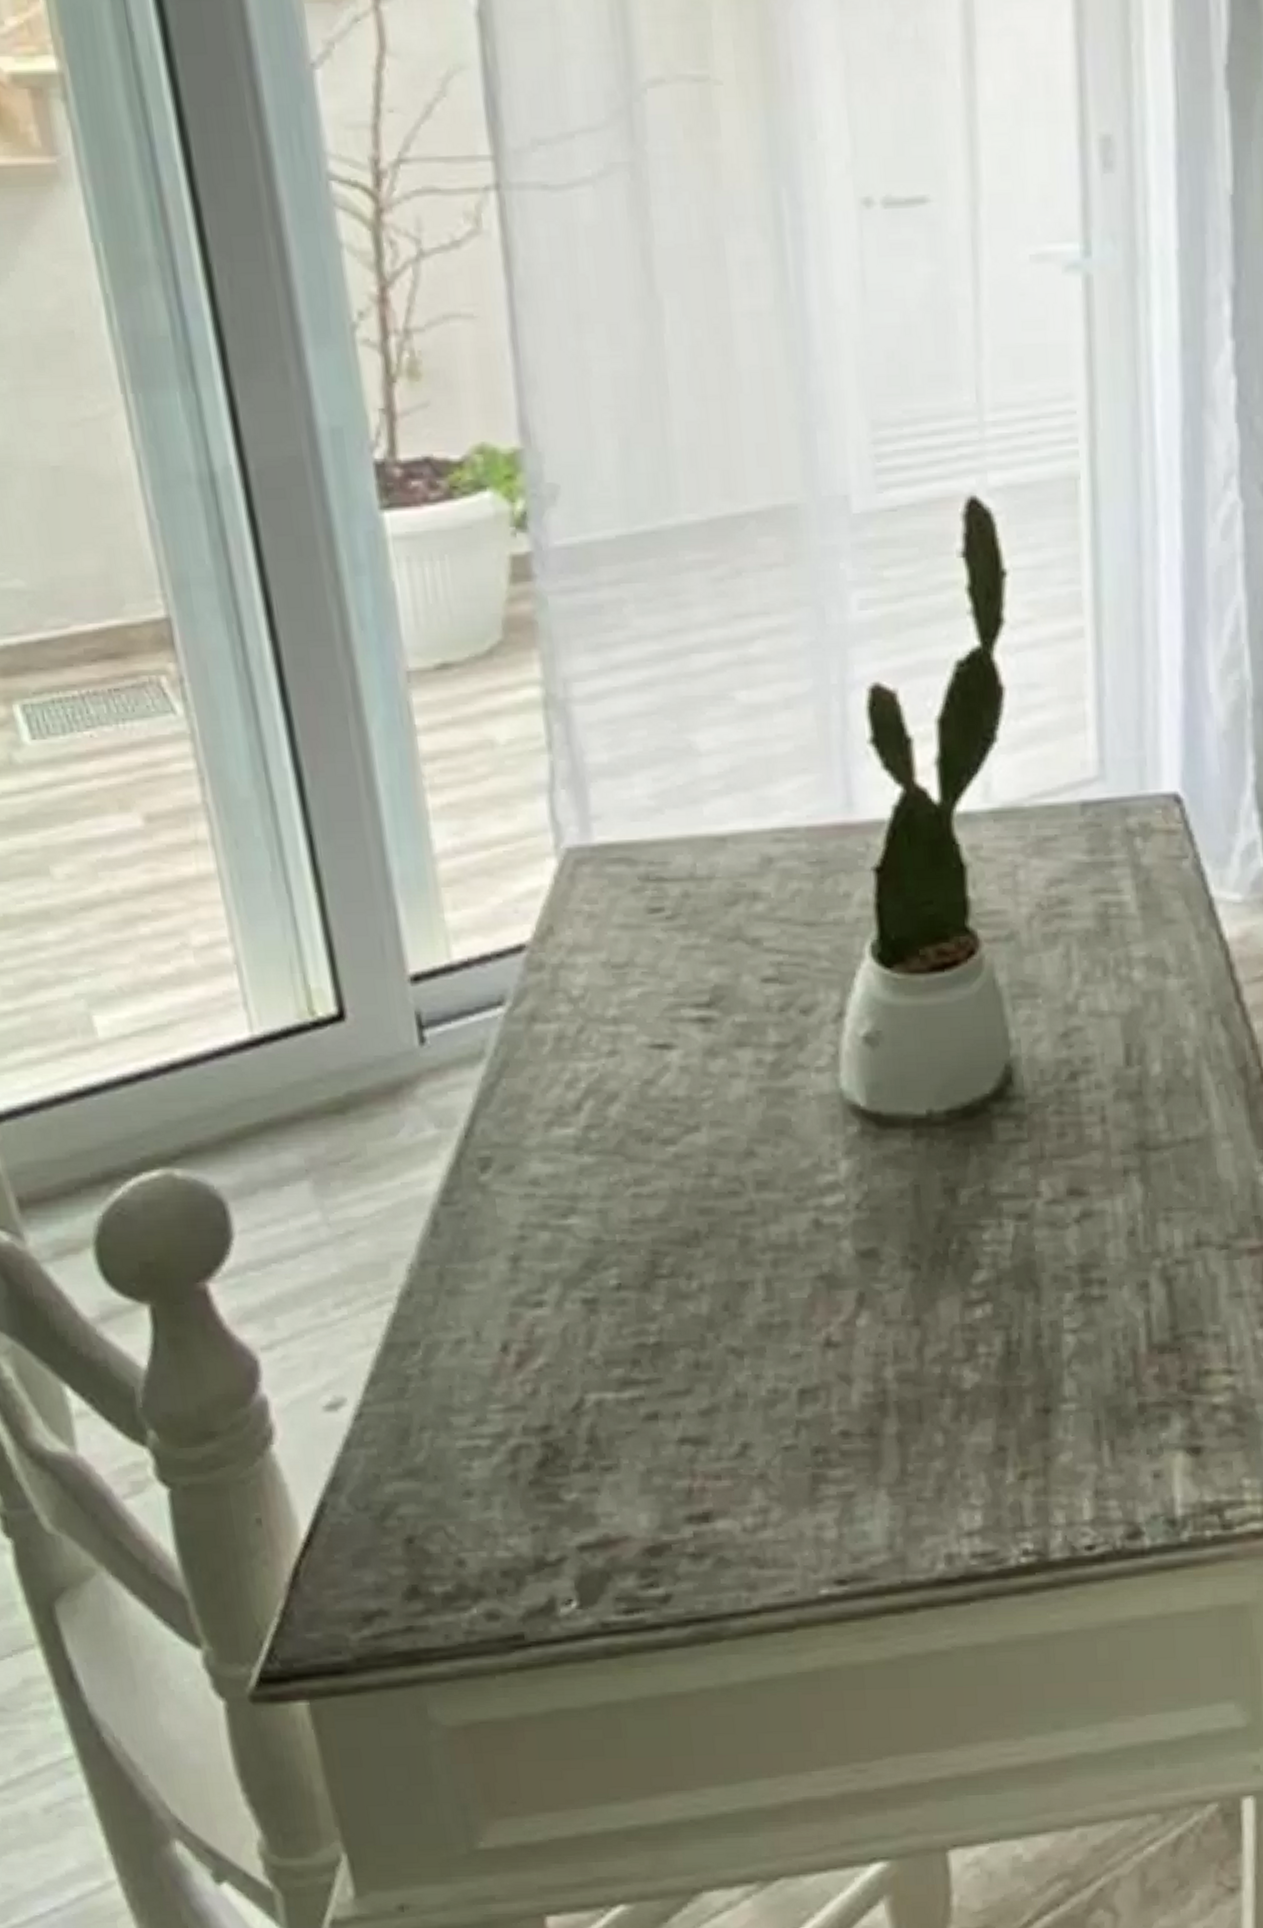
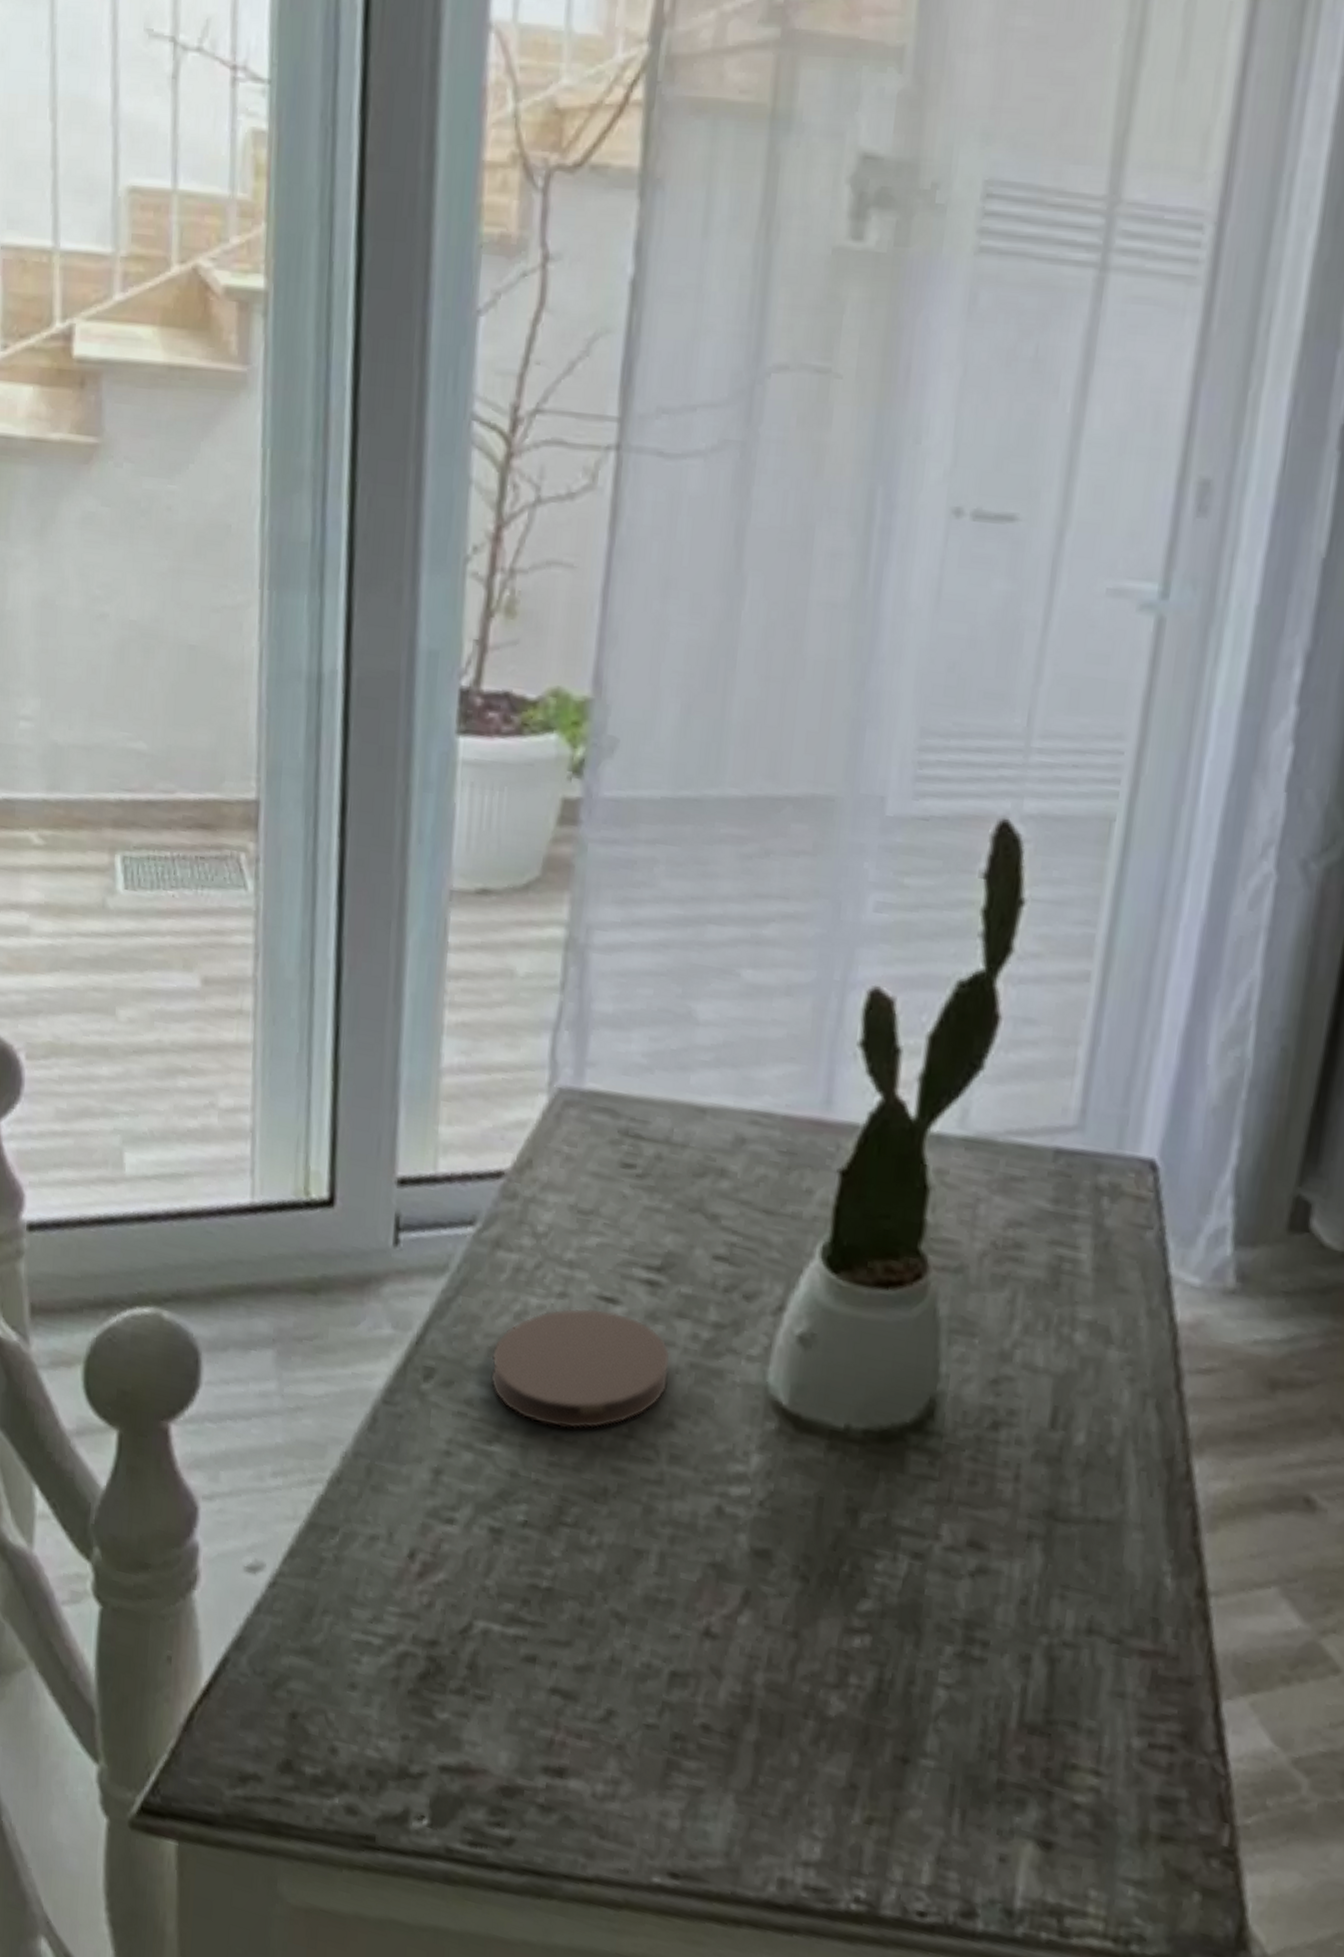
coaster: none [549,1056,741,1185] -> present [490,1307,671,1429]

